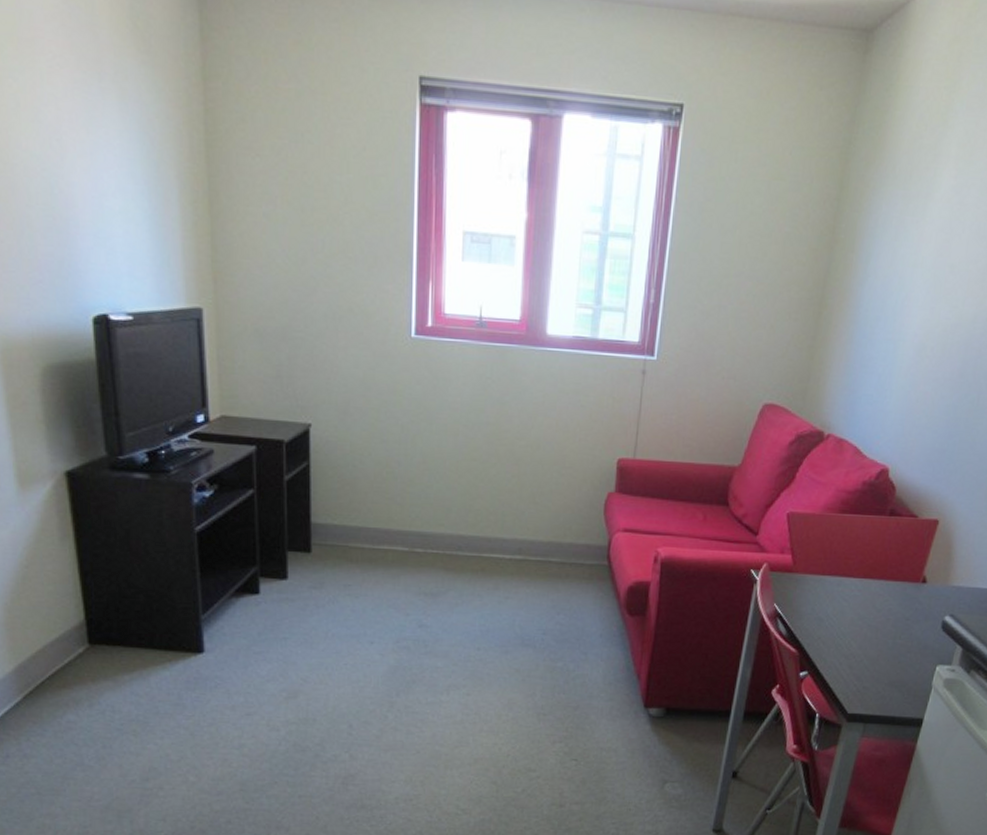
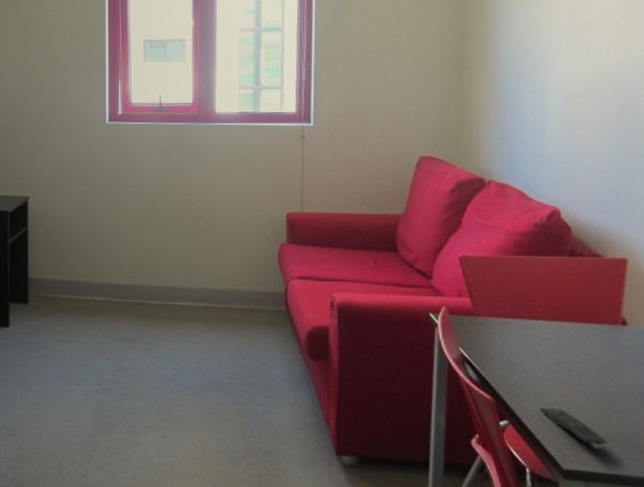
remote control: none [837,658,890,695] -> present [540,407,608,449]

